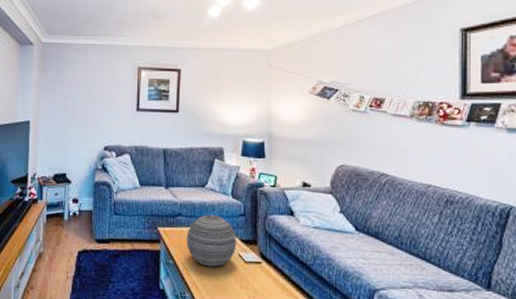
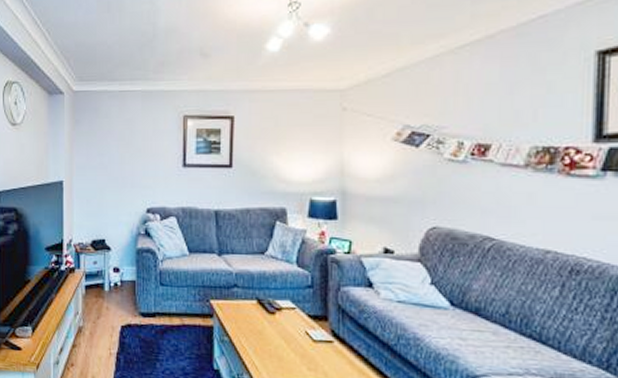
decorative orb: present [186,215,237,267] -> none [244,286,304,346]

